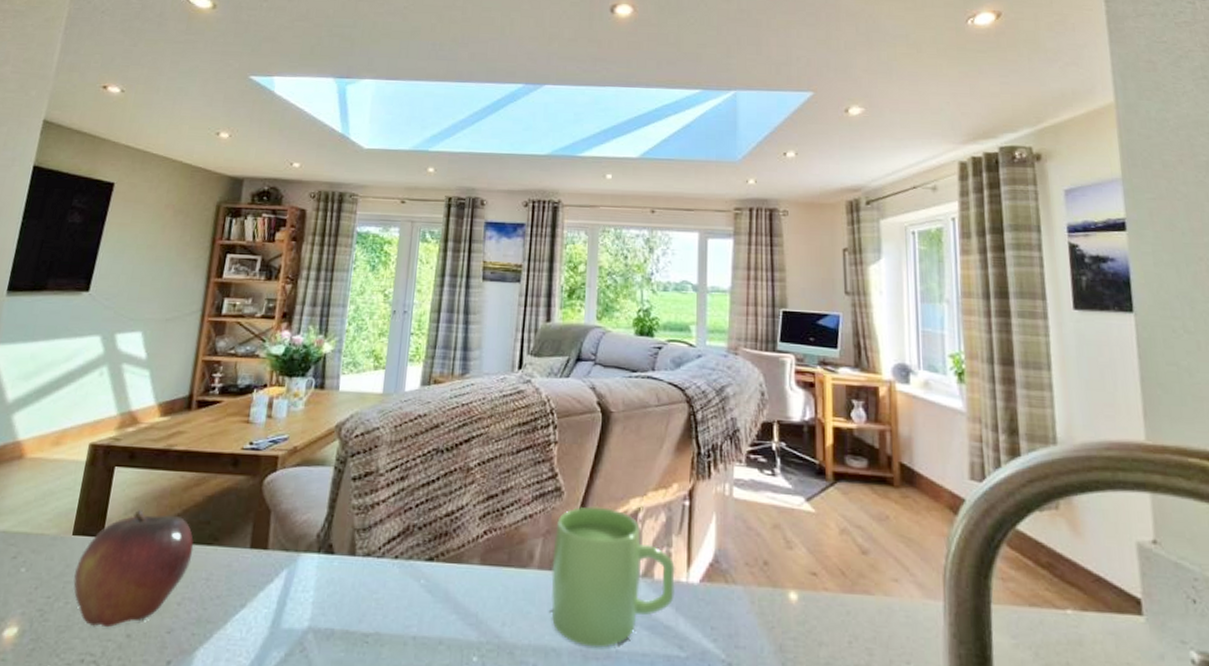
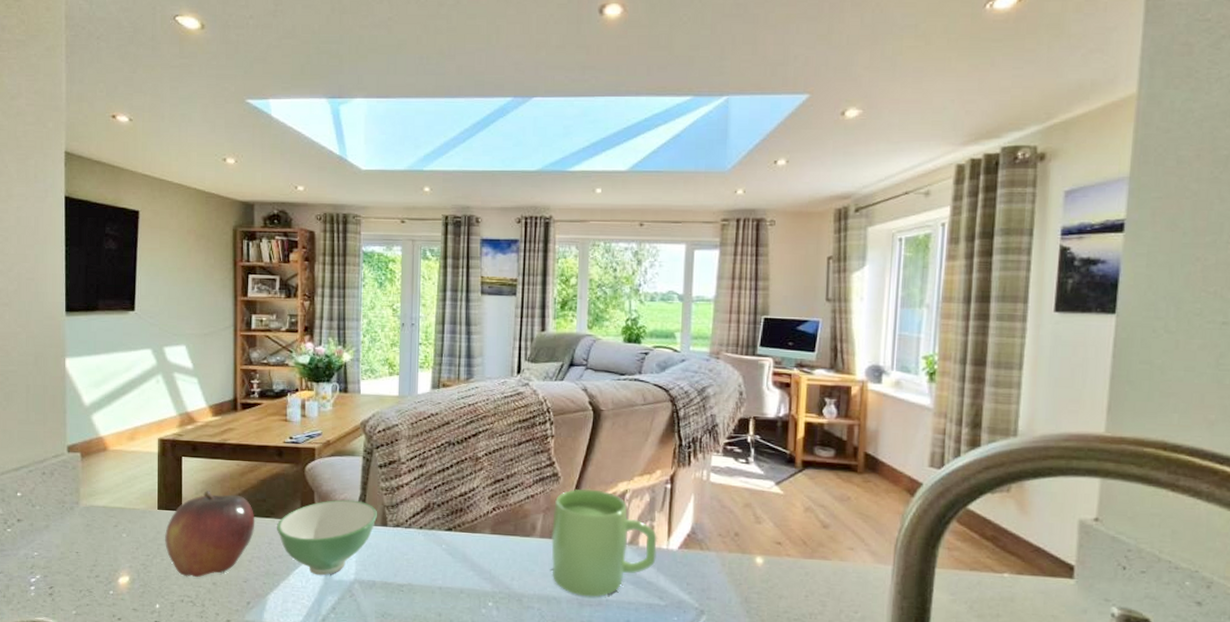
bowl: none [218,521,346,623] -> present [277,499,378,576]

